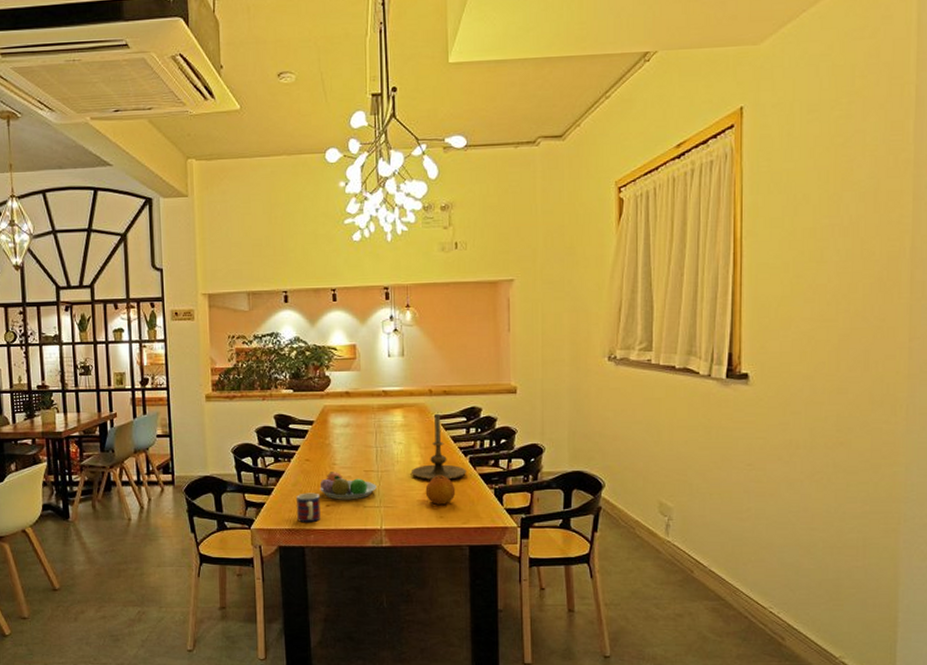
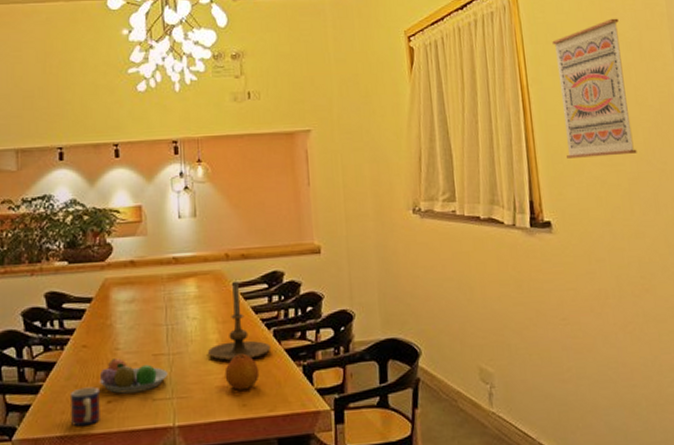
wall art: none [774,166,855,313] -> present [552,18,637,158]

